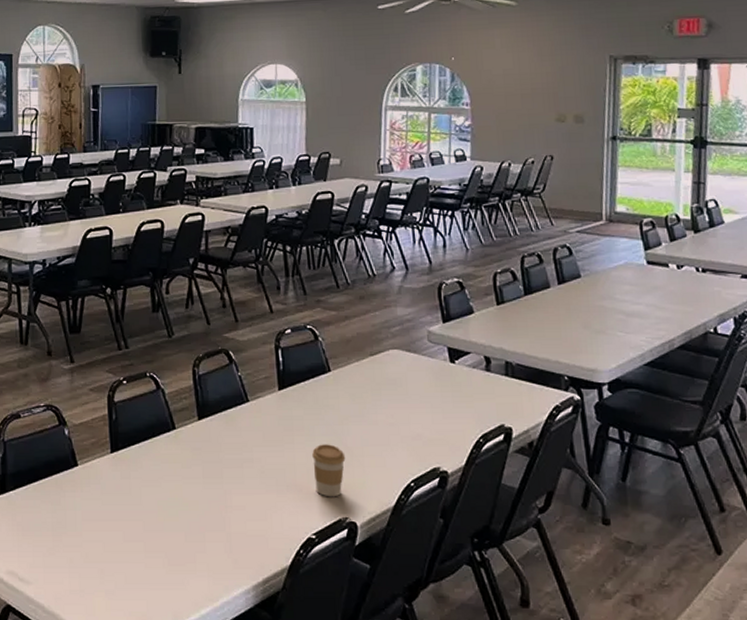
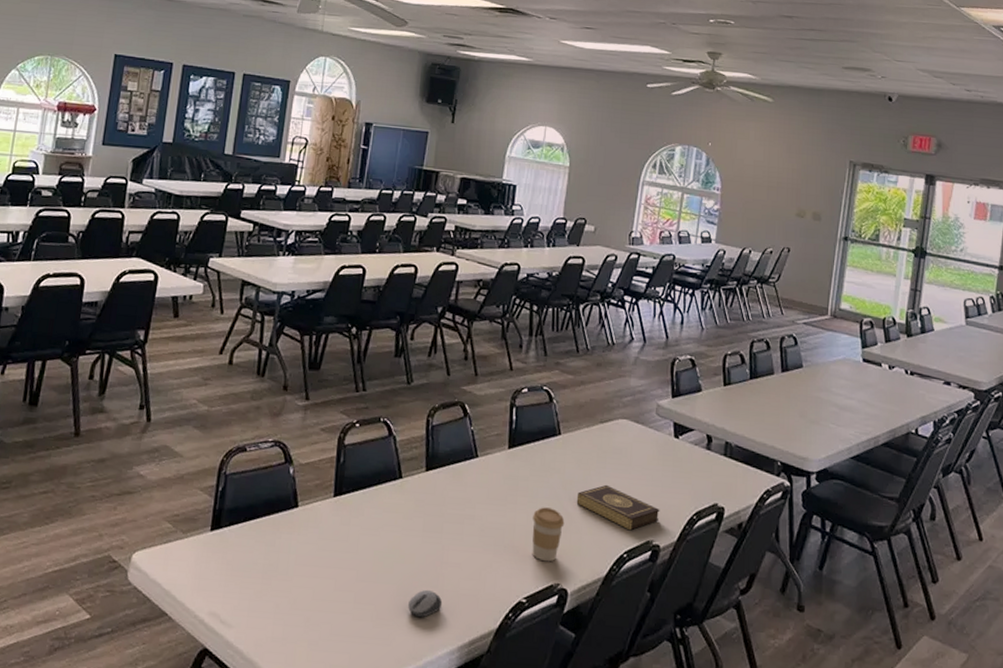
computer mouse: none [198,533,232,561] -> present [408,589,443,618]
book: none [355,416,444,460] -> present [576,484,660,531]

